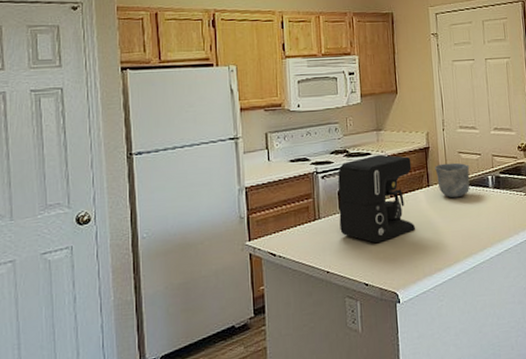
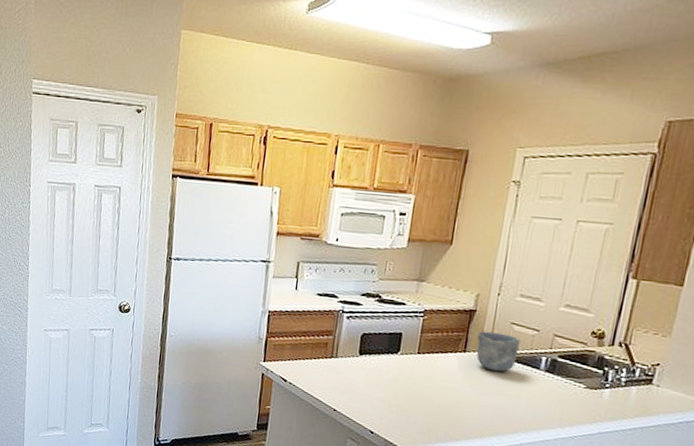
coffee maker: present [338,154,416,243] -> none [355,306,451,396]

